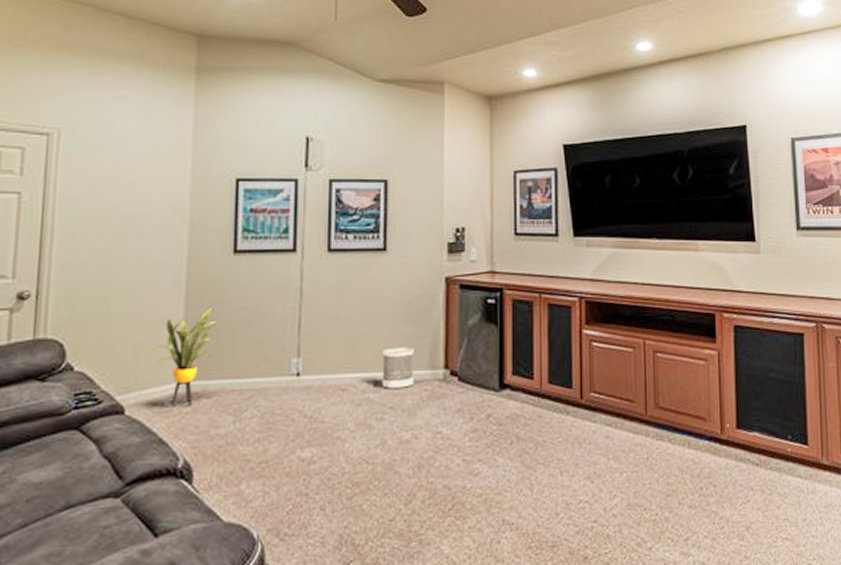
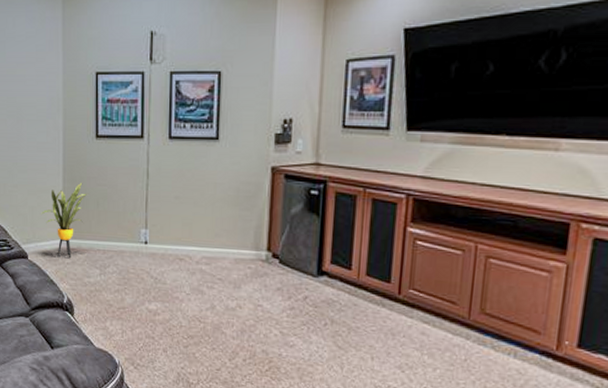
wastebasket: present [382,347,414,389] -> none [212,227,241,264]

